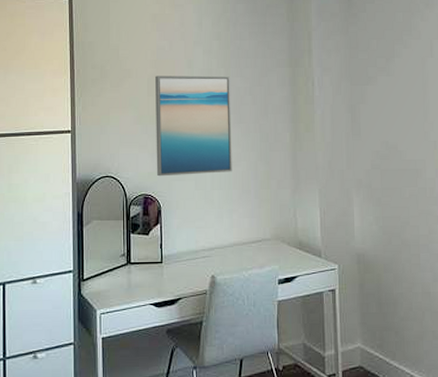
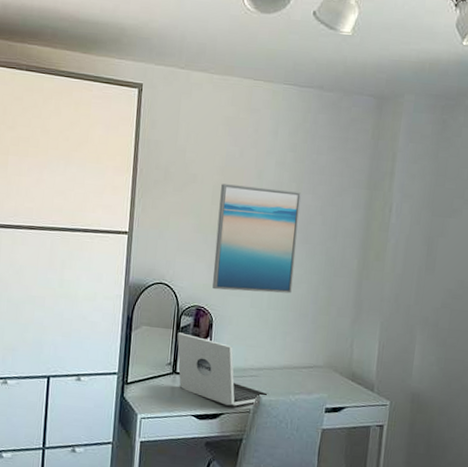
laptop: none [128,222,222,289] -> present [177,332,268,406]

